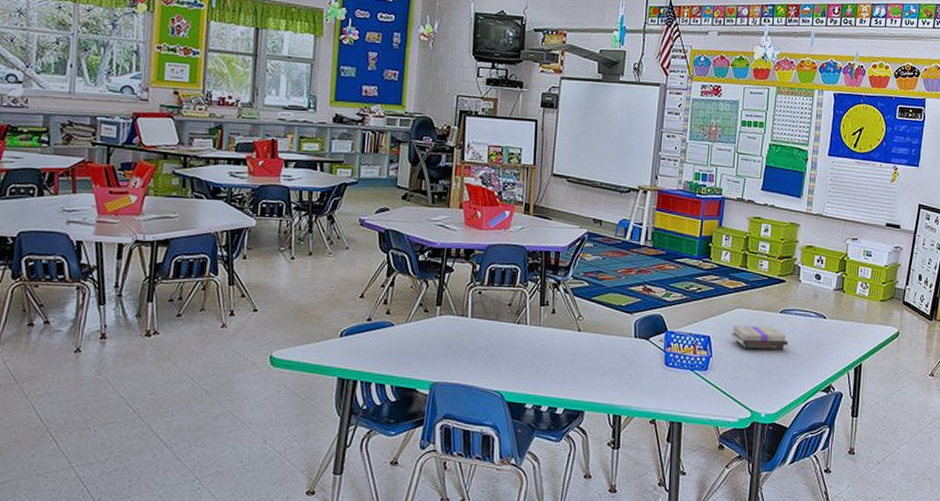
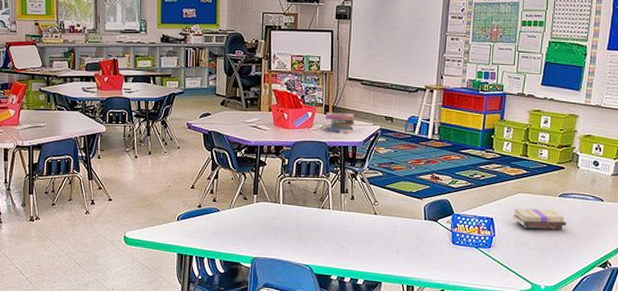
books: none [521,212,559,236] -> present [322,112,354,133]

